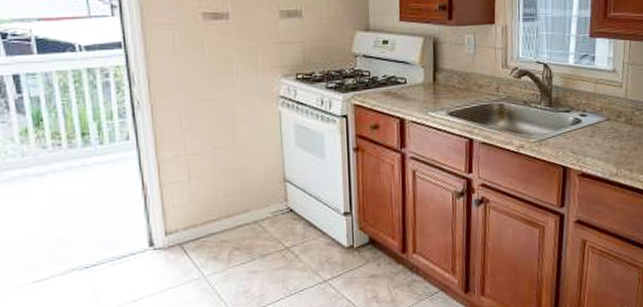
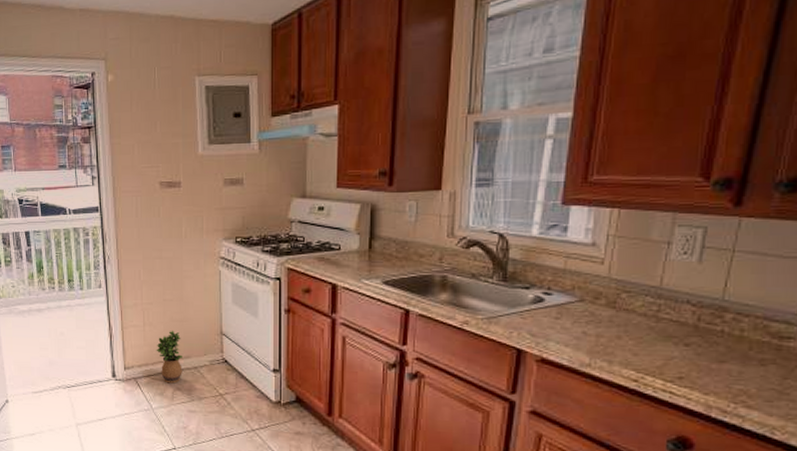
potted plant: none [206,182,241,244] -> present [156,330,184,384]

